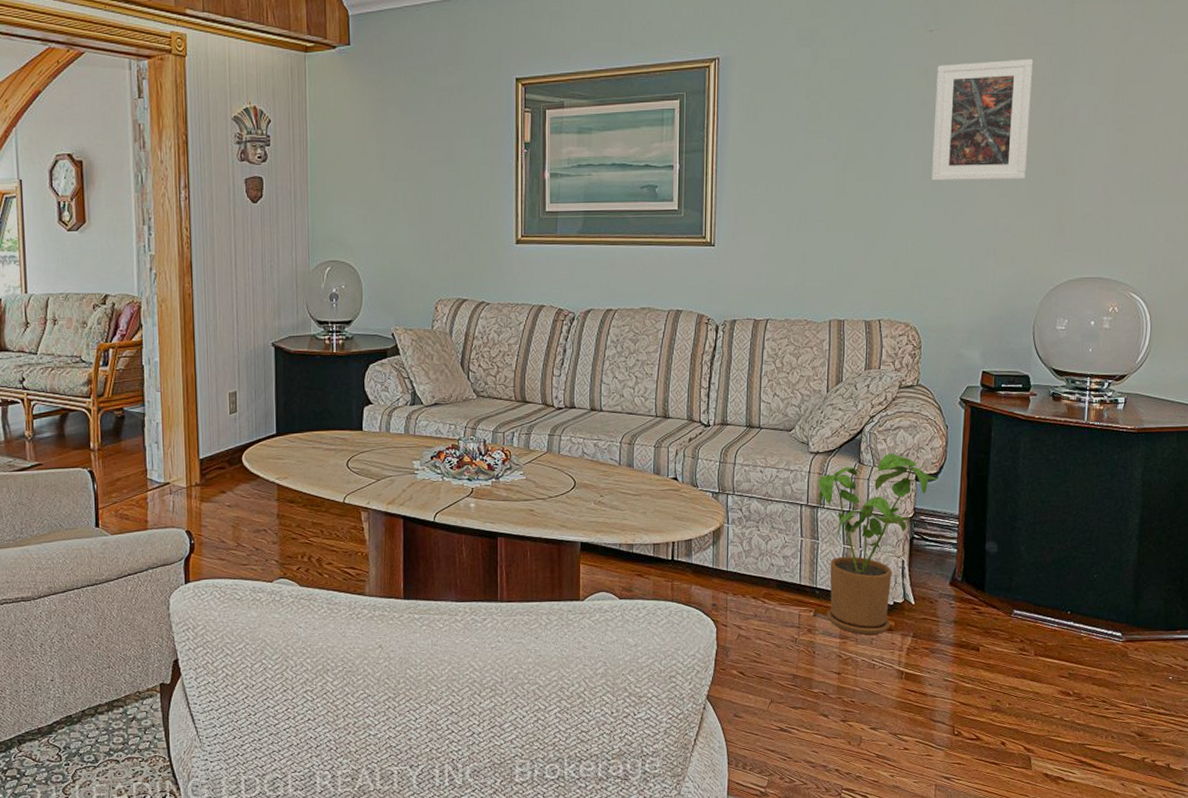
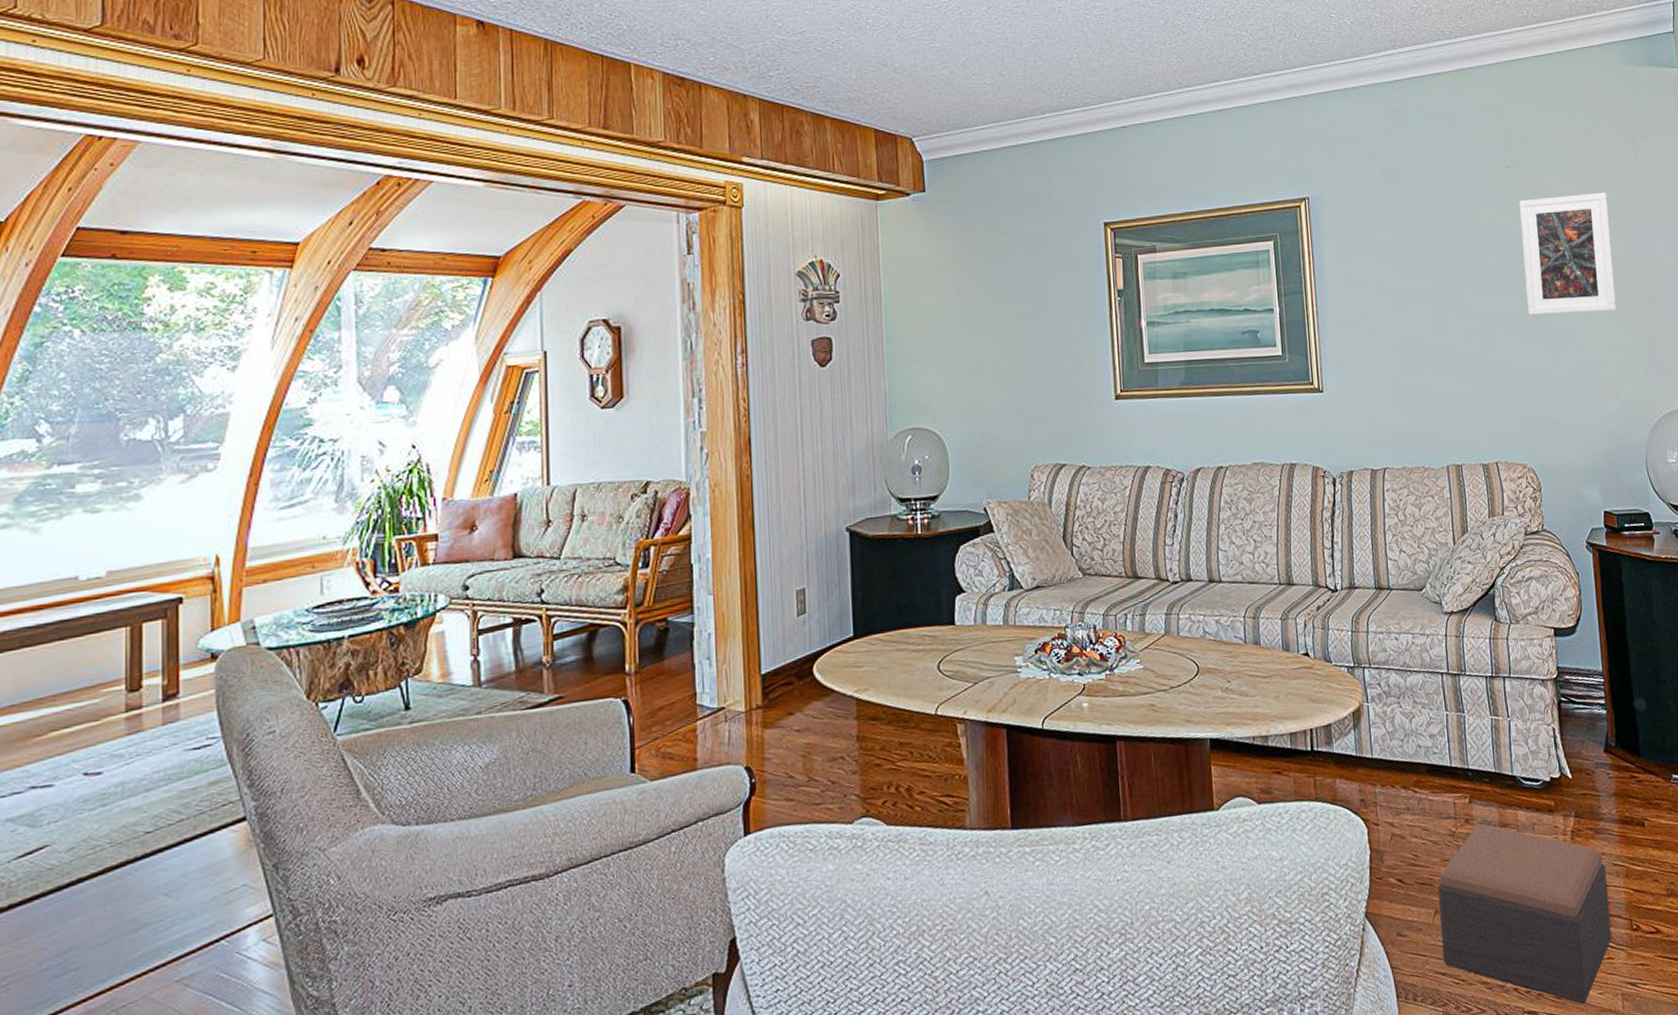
footstool: none [773,635,936,788] -> present [1438,824,1612,1004]
house plant: present [818,453,939,636] -> none [1456,607,1577,820]

